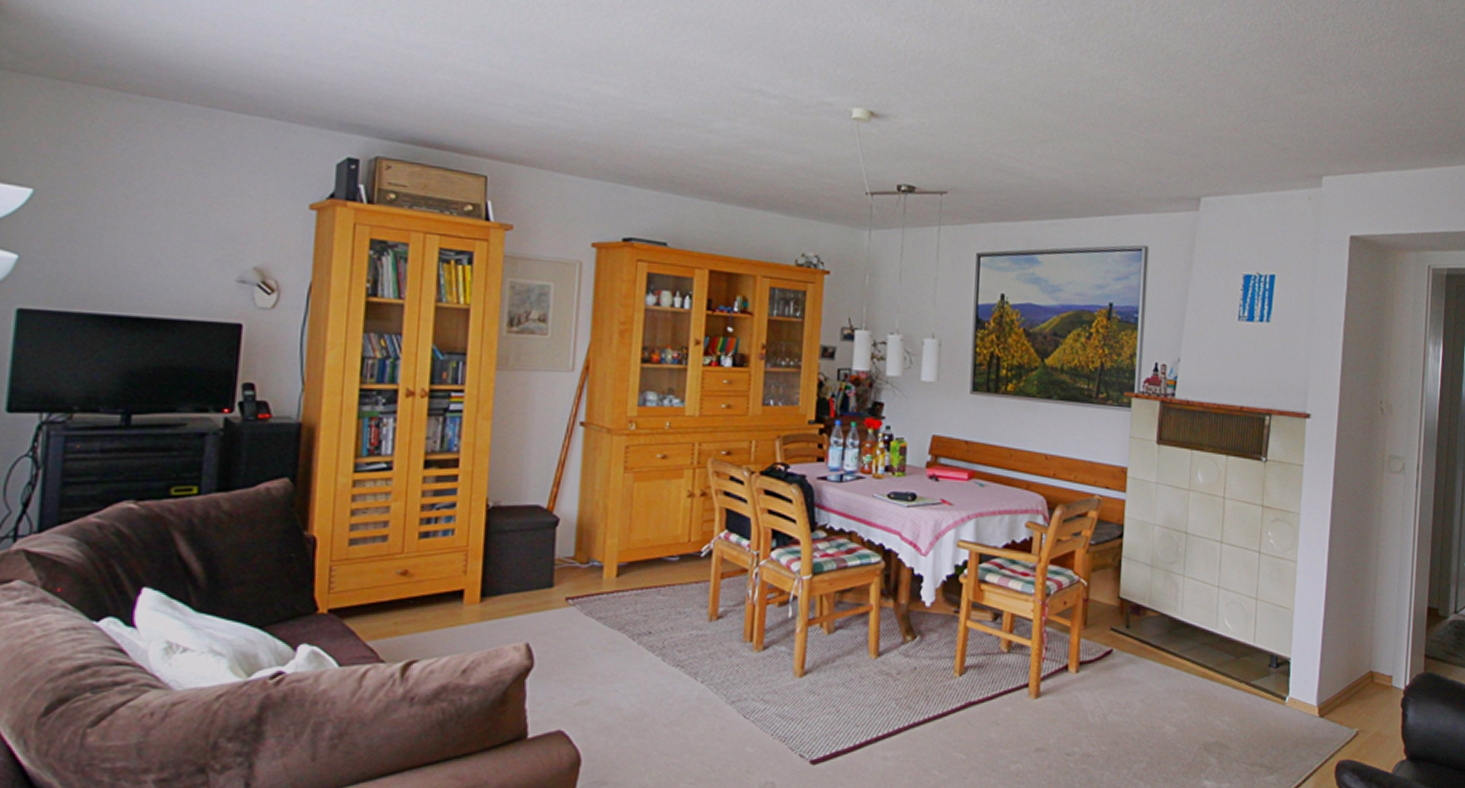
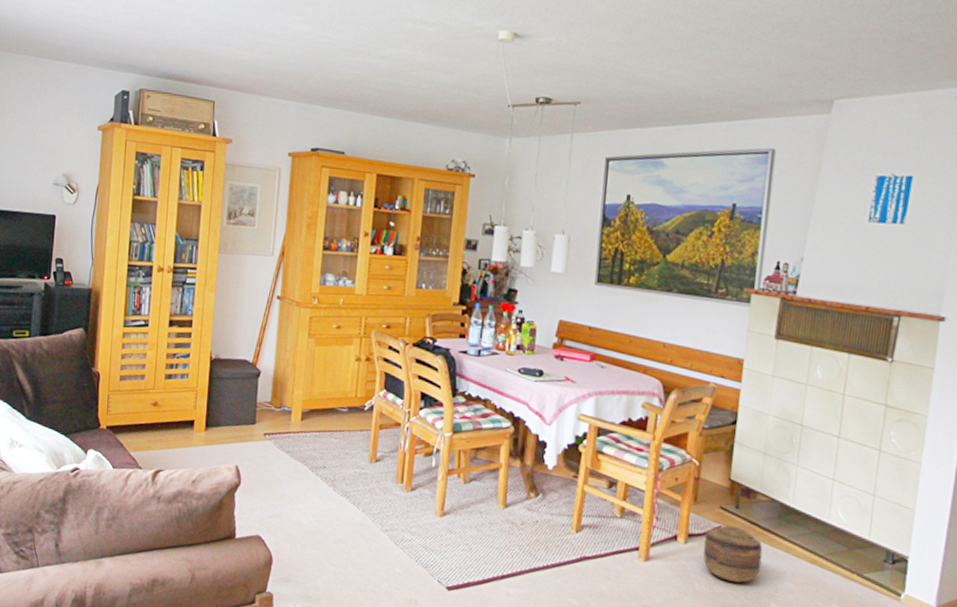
basket: none [1095,648,1155,708] -> present [703,525,763,583]

